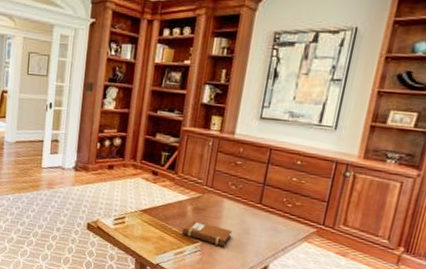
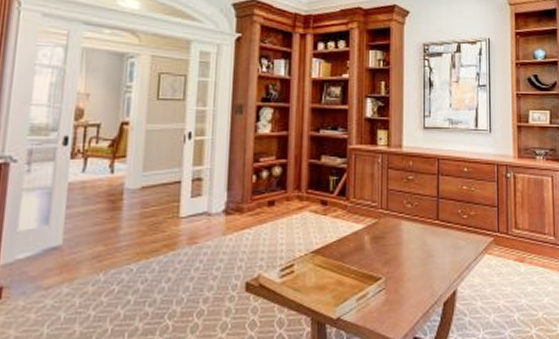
notebook: present [181,219,233,246] -> none [361,251,416,278]

